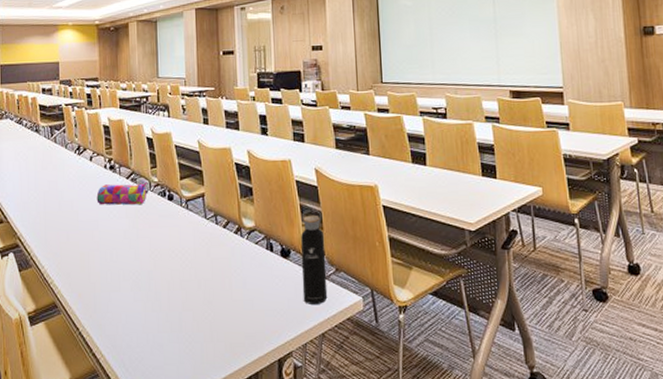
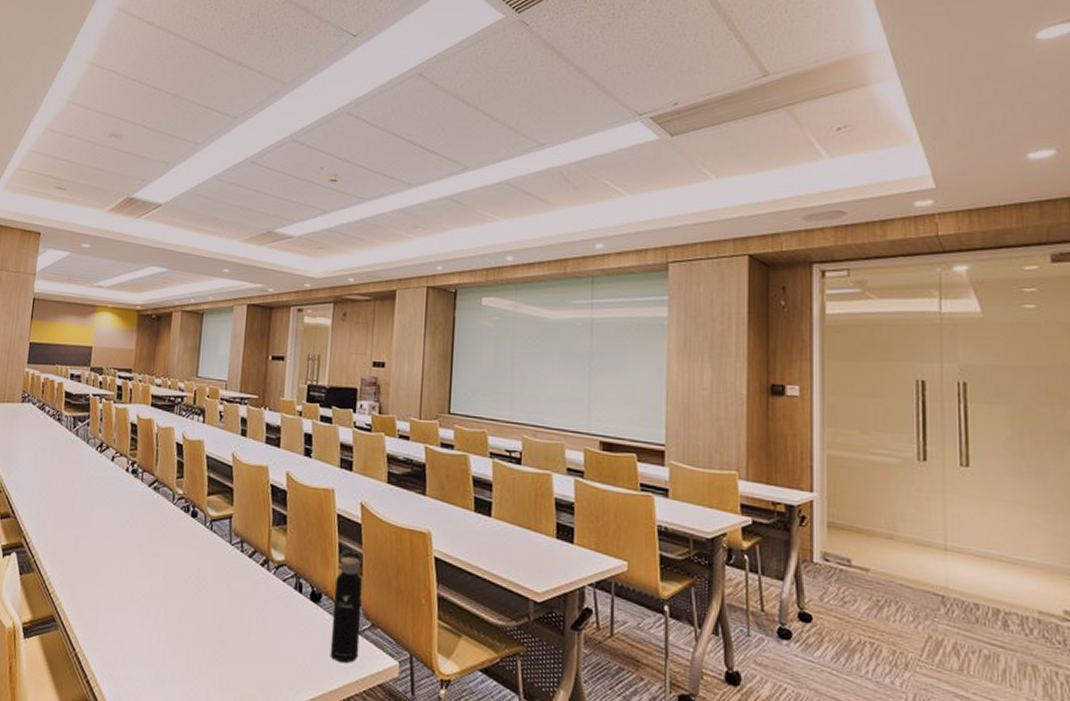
pencil case: present [96,183,149,205] -> none [113,490,171,518]

